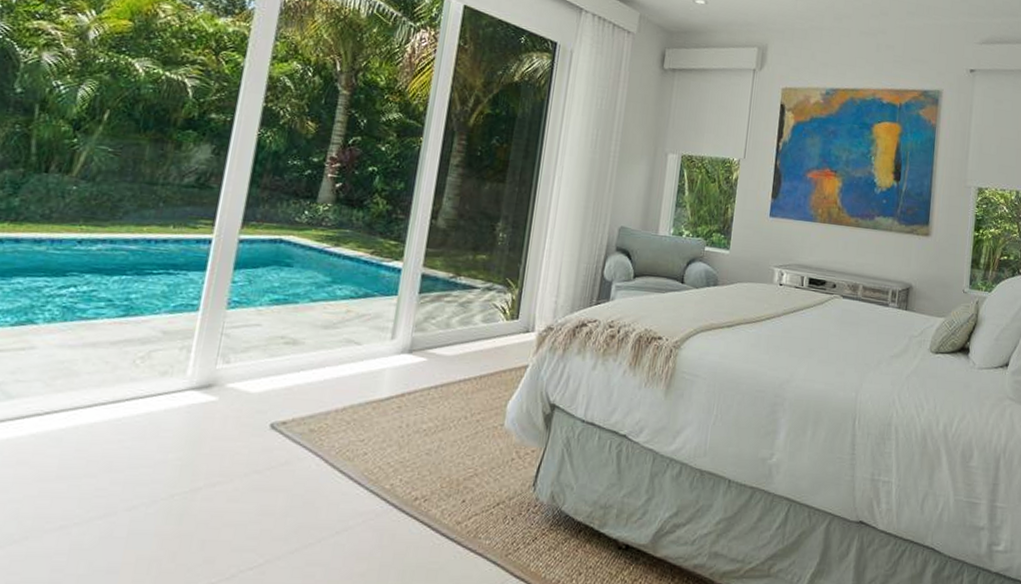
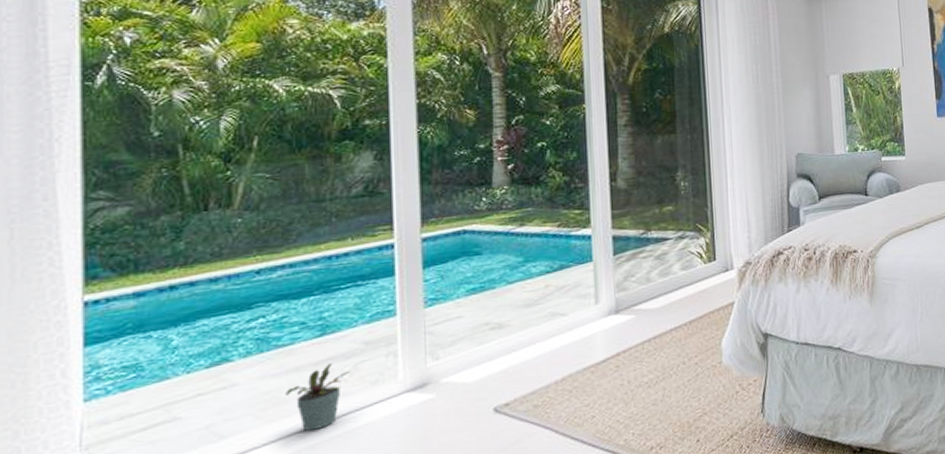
potted plant: none [77,345,142,409] -> present [285,363,350,431]

